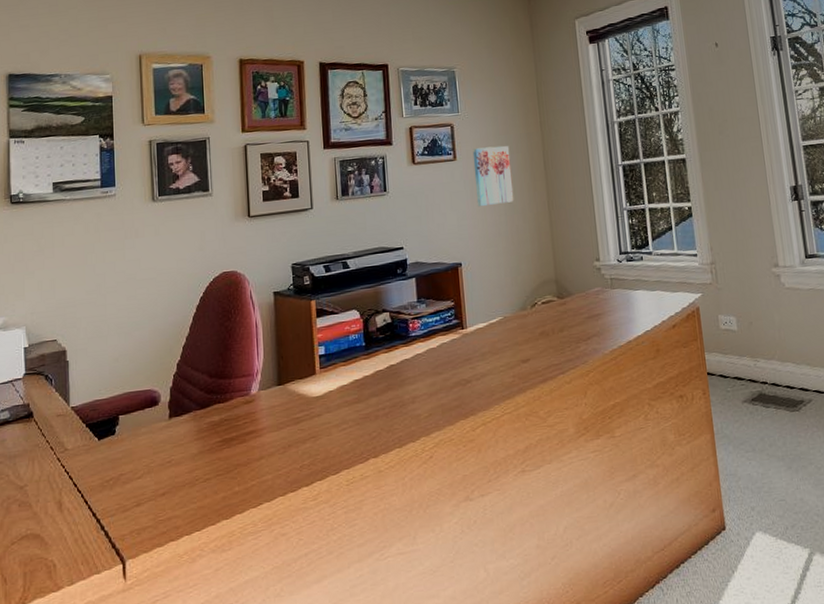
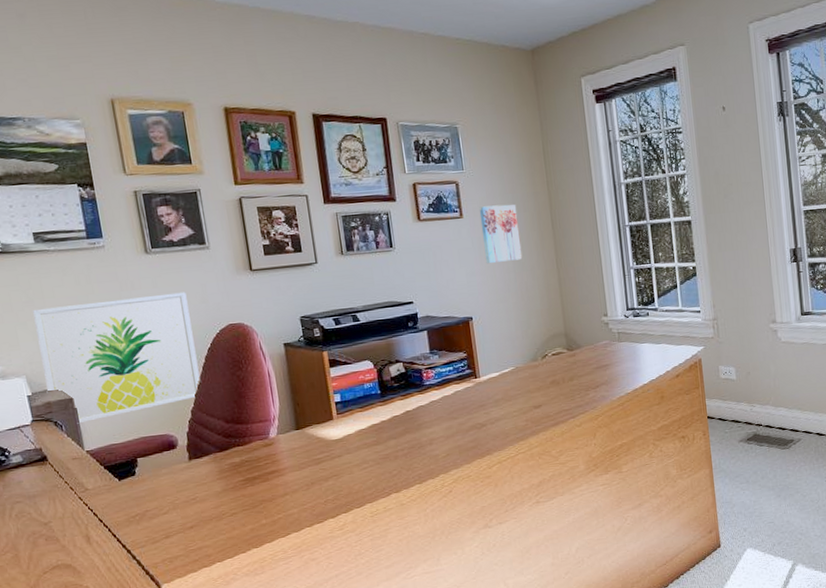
wall art: none [41,239,189,378] -> present [31,292,200,424]

